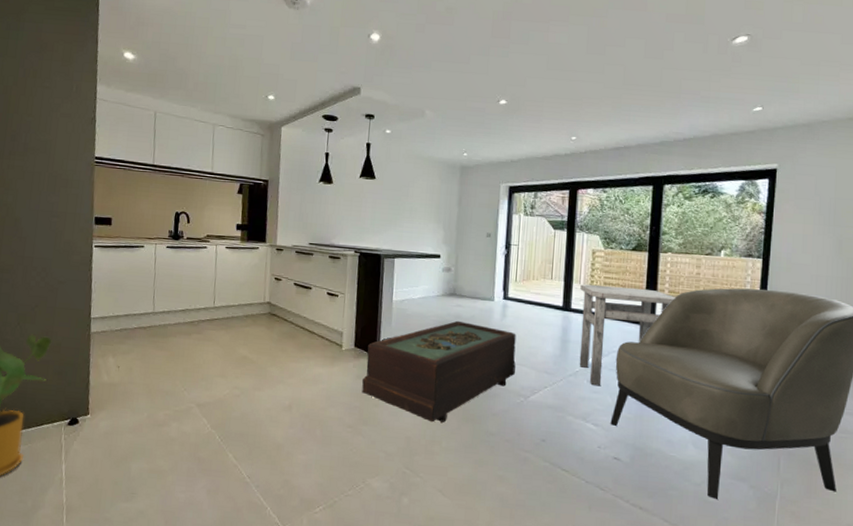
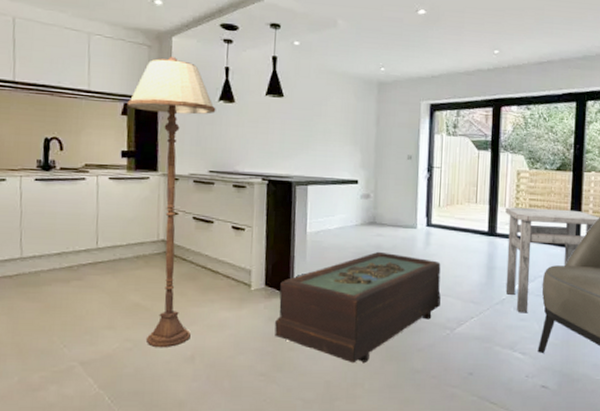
floor lamp: none [242,144,317,397] -> present [127,57,216,348]

